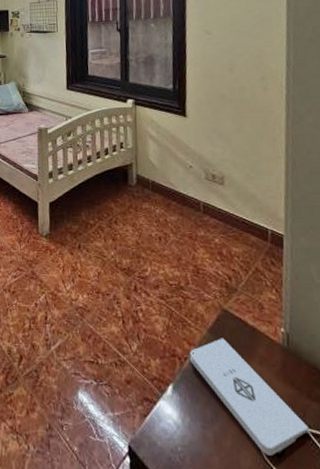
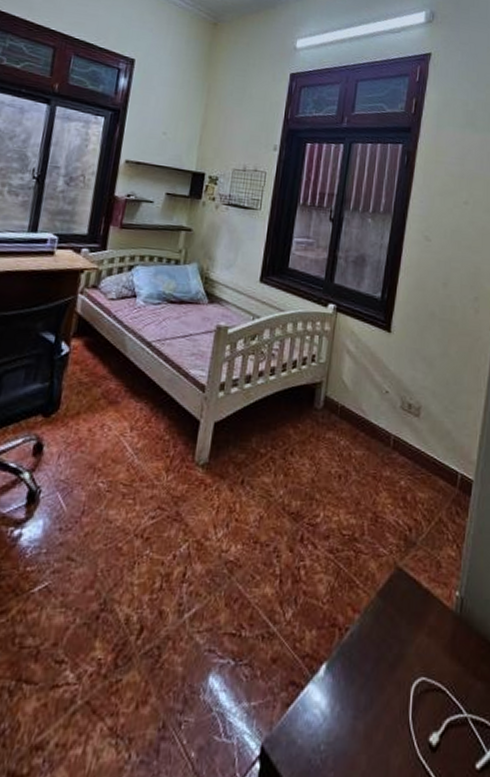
notepad: present [190,338,310,456] -> none [352,603,470,750]

